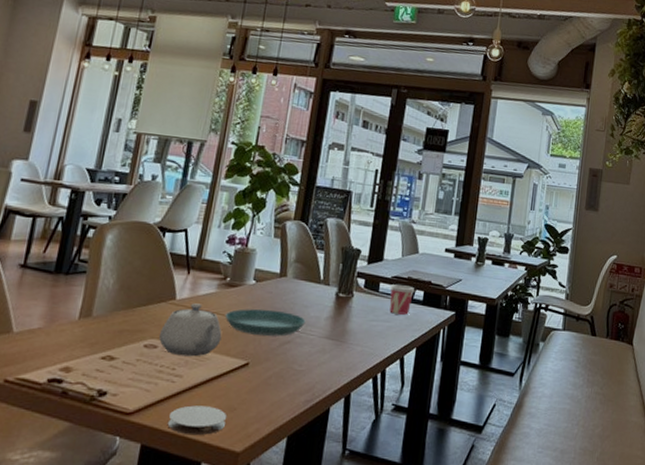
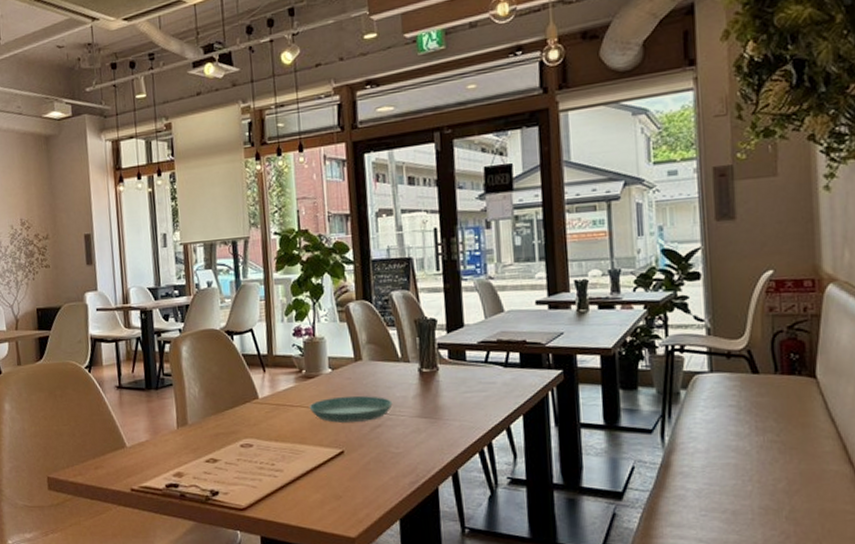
teapot: present [158,303,222,357] -> none [251,399,311,452]
coaster: present [167,405,228,436] -> none [279,496,335,525]
cup: present [389,284,415,315] -> none [478,349,509,382]

